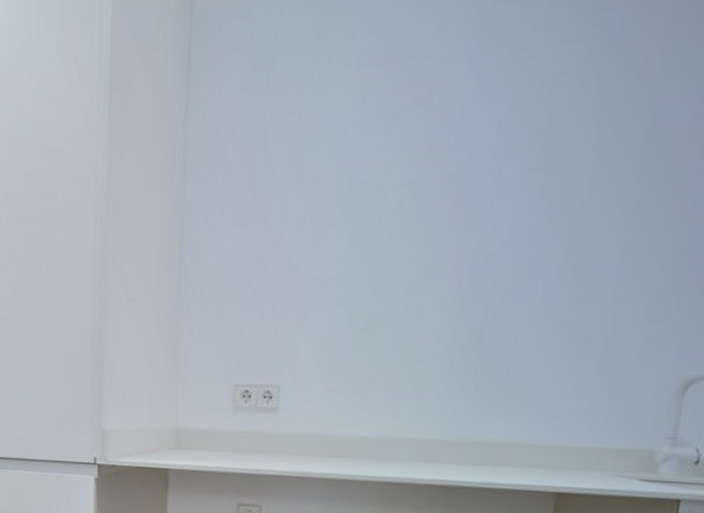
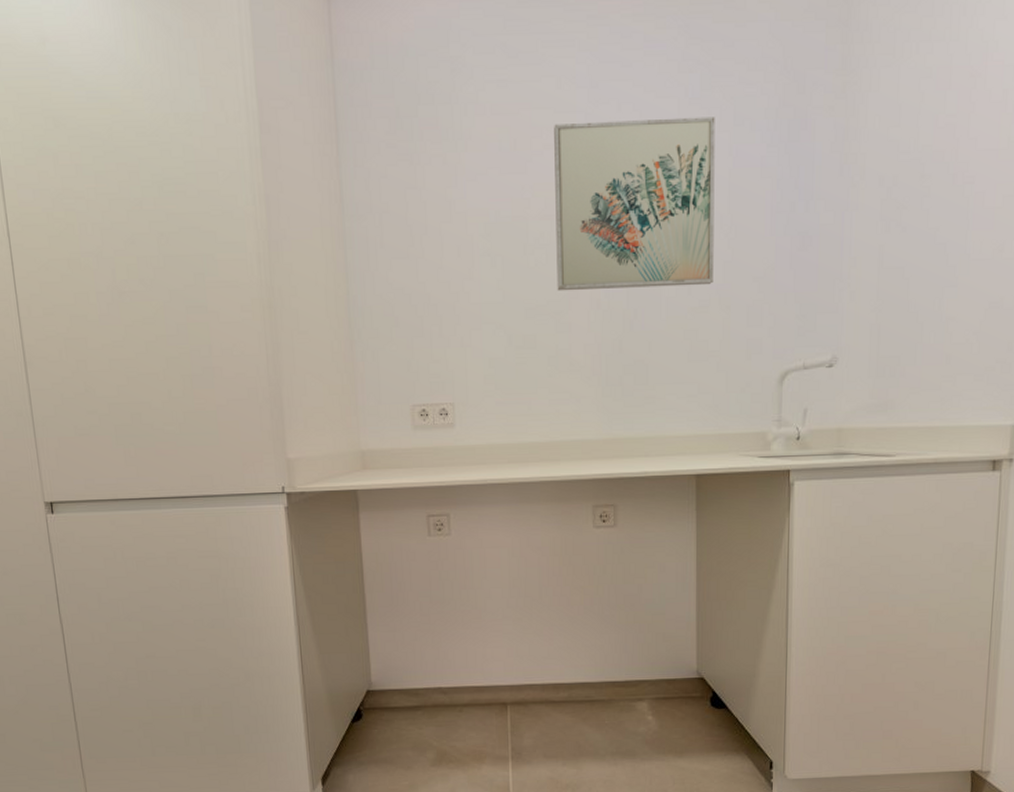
wall art: none [411,64,636,269] -> present [554,117,715,291]

